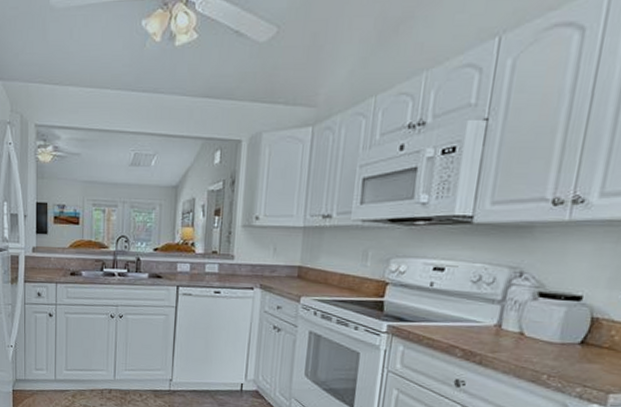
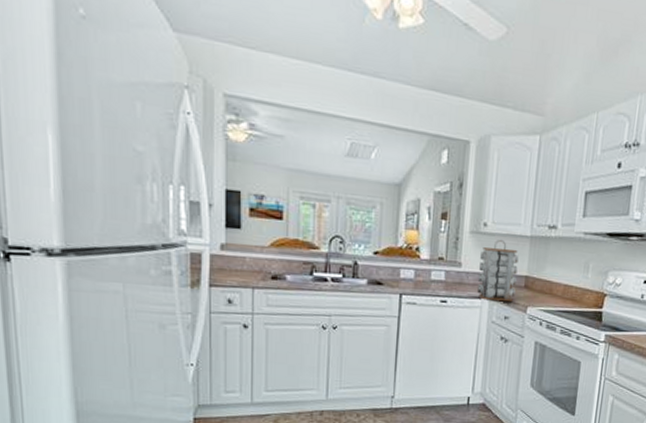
spice rack: none [250,231,291,293] -> present [477,239,519,302]

